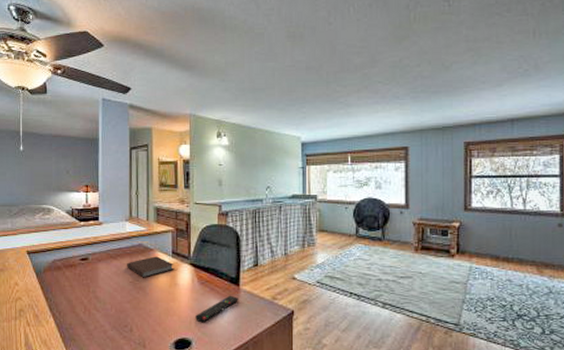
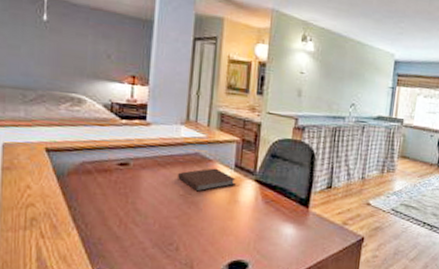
remote control: present [195,295,240,323] -> none [255,217,307,245]

